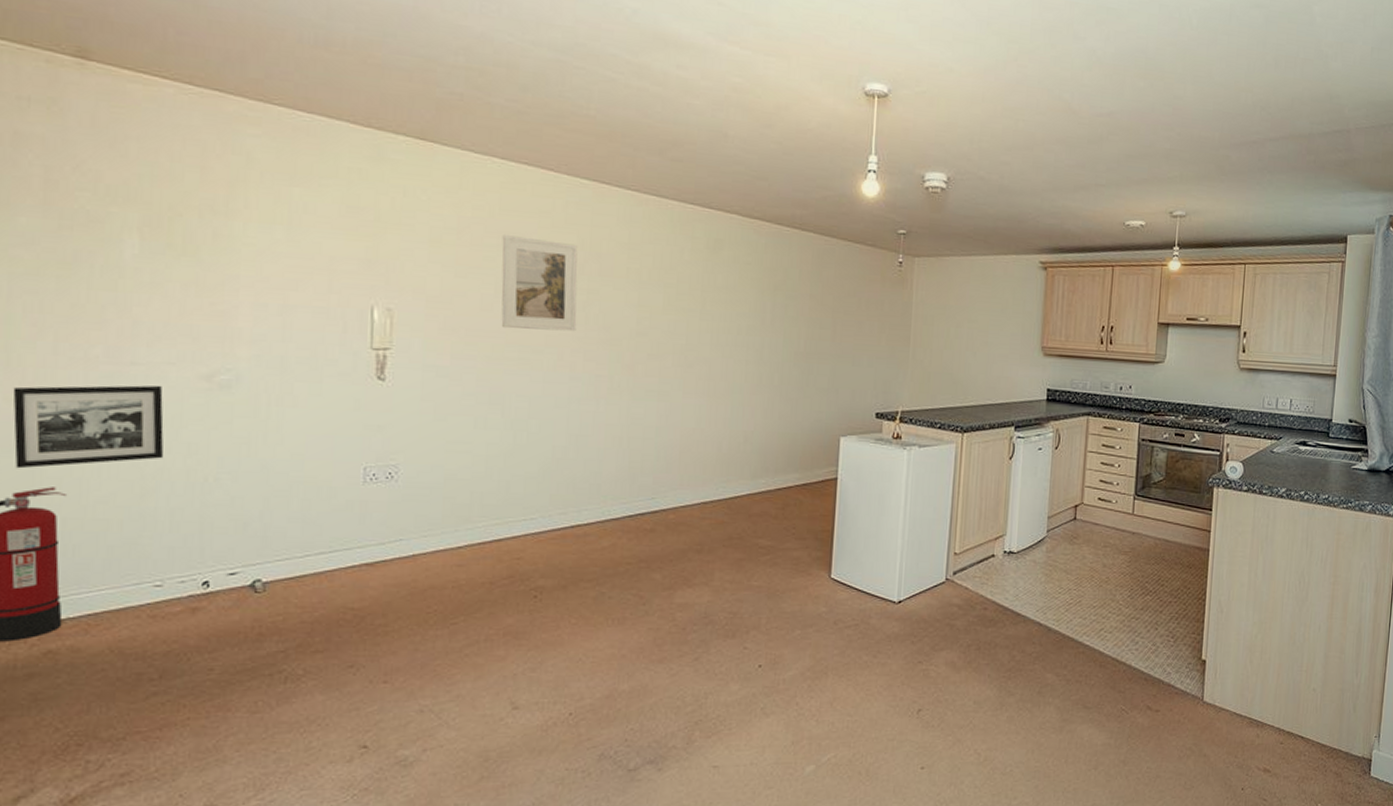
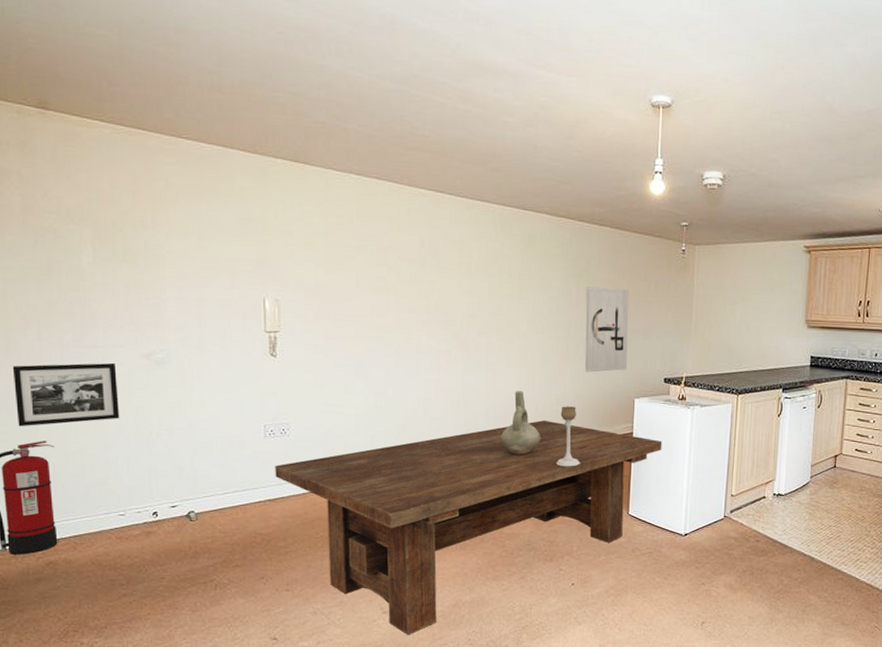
dining table: none [375,462,873,737] -> present [275,420,662,635]
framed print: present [501,235,578,332] -> none [360,237,421,315]
decorative vase: none [674,426,725,505] -> present [501,391,541,455]
candle holder: none [742,445,772,520] -> present [556,406,580,467]
wall art: none [780,302,835,405] -> present [585,287,629,372]

